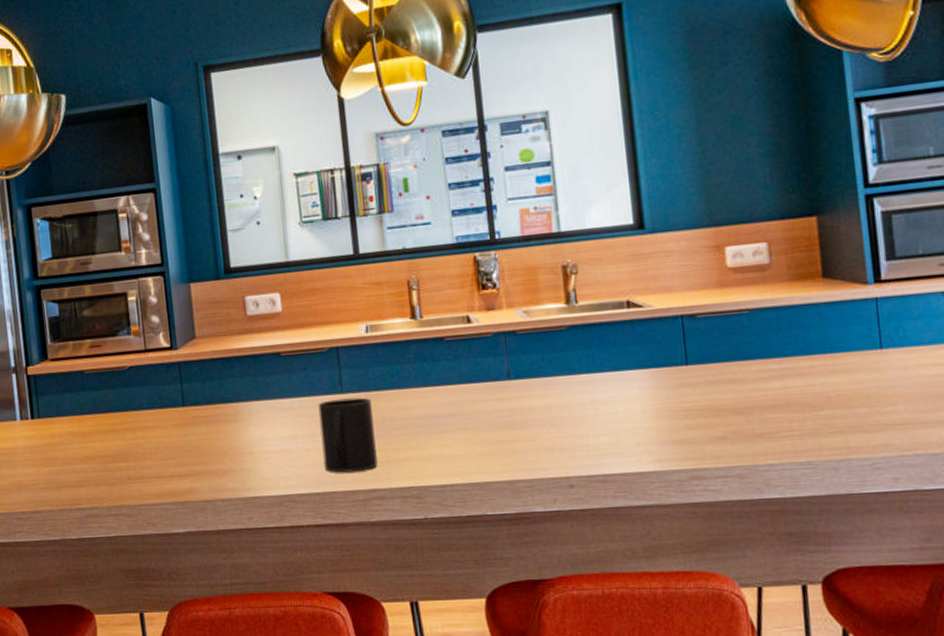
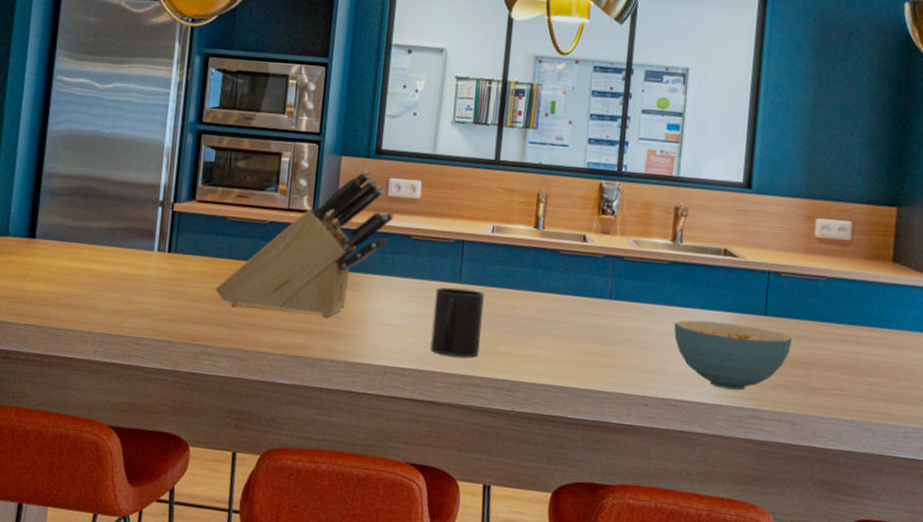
knife block: none [87,293,259,462] -> present [215,170,394,317]
cereal bowl: none [585,379,724,454] -> present [673,320,793,391]

